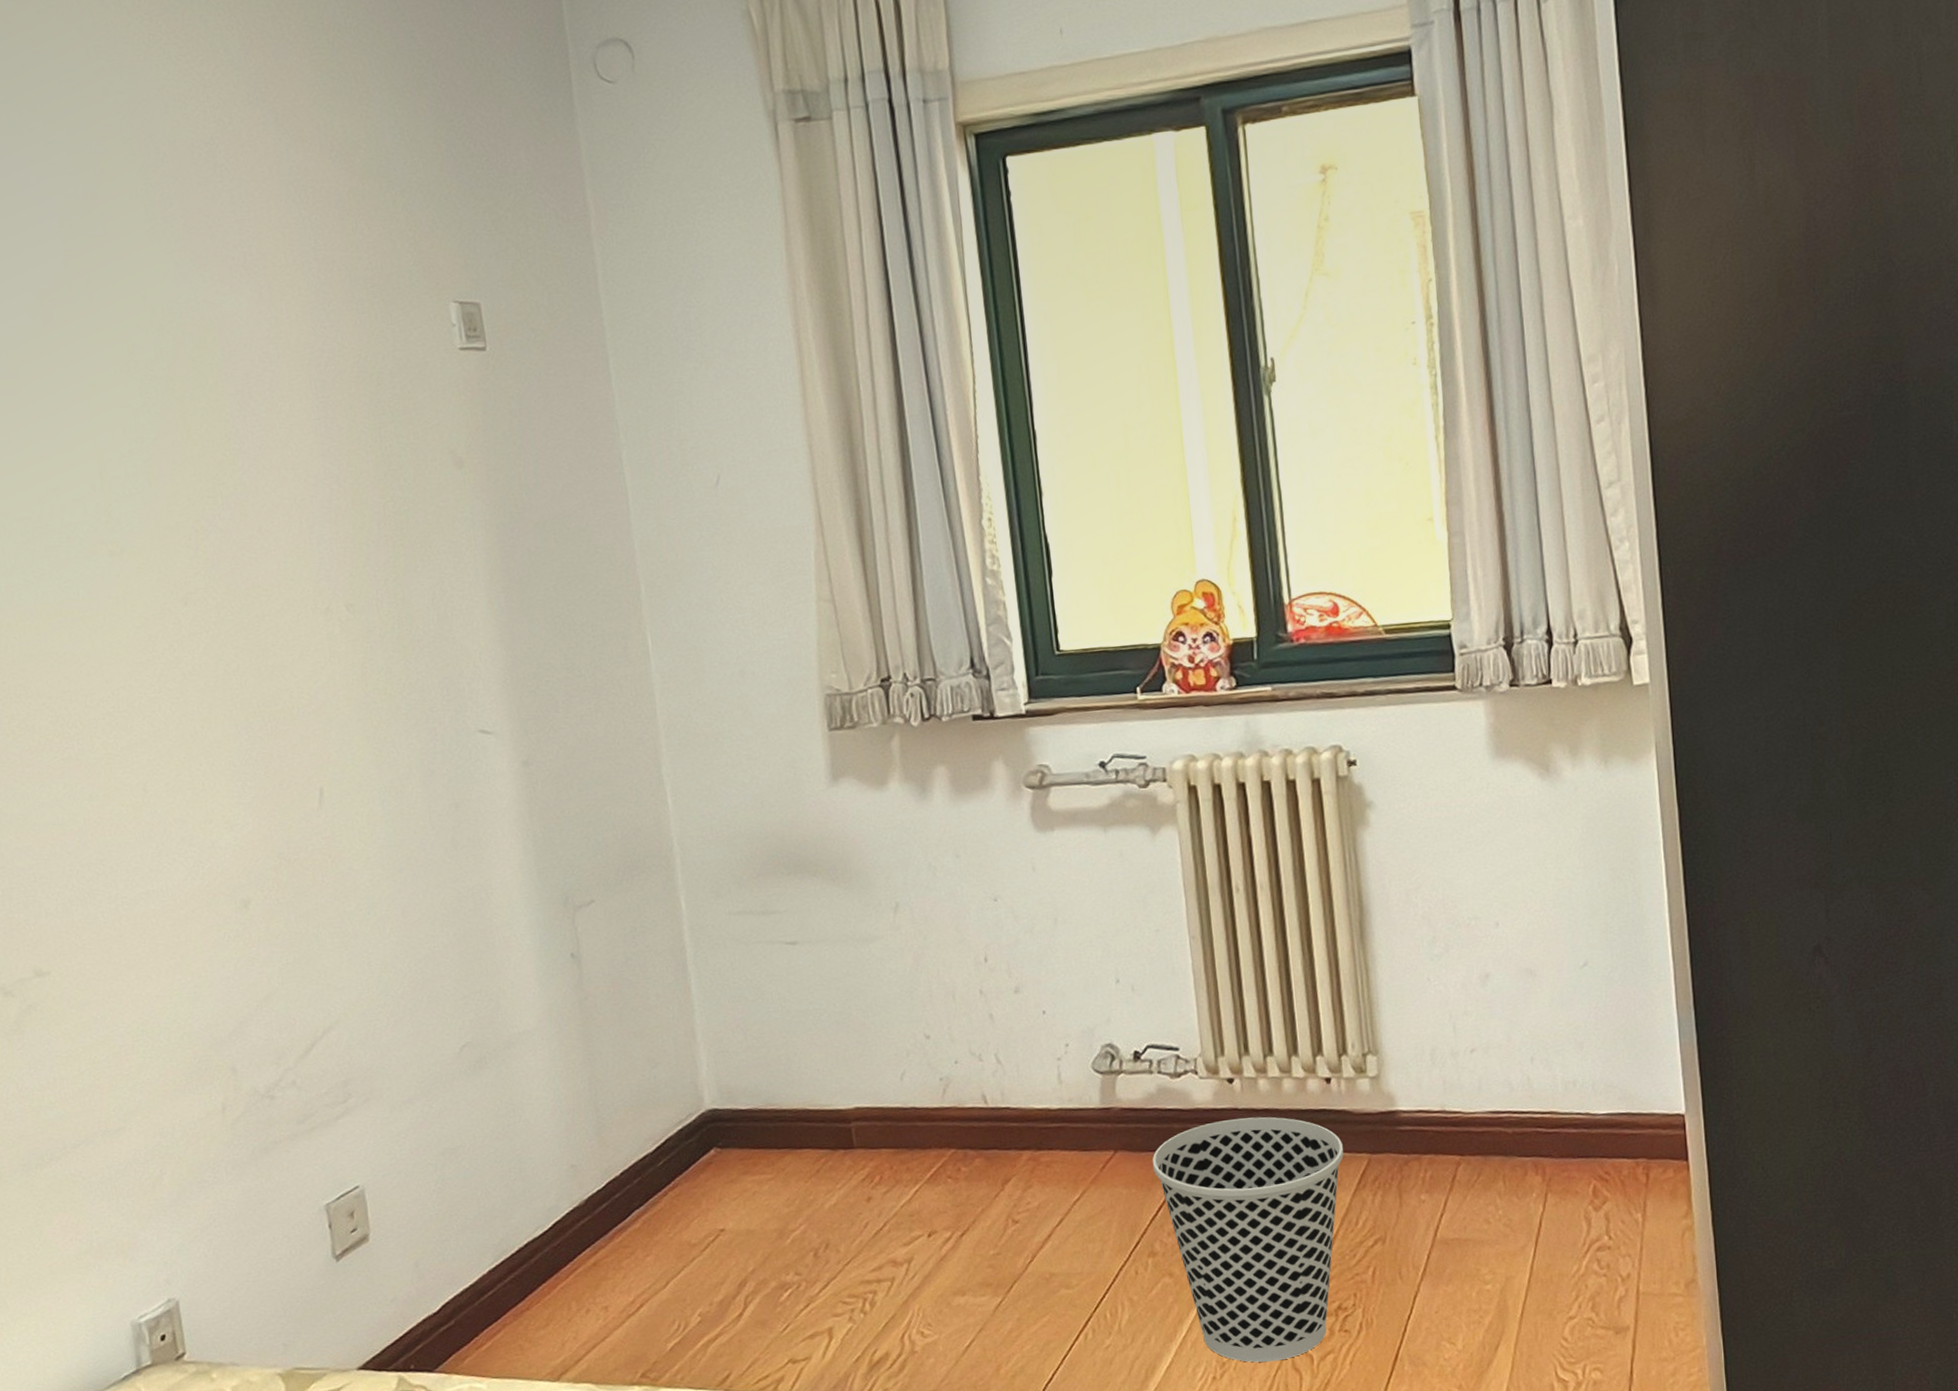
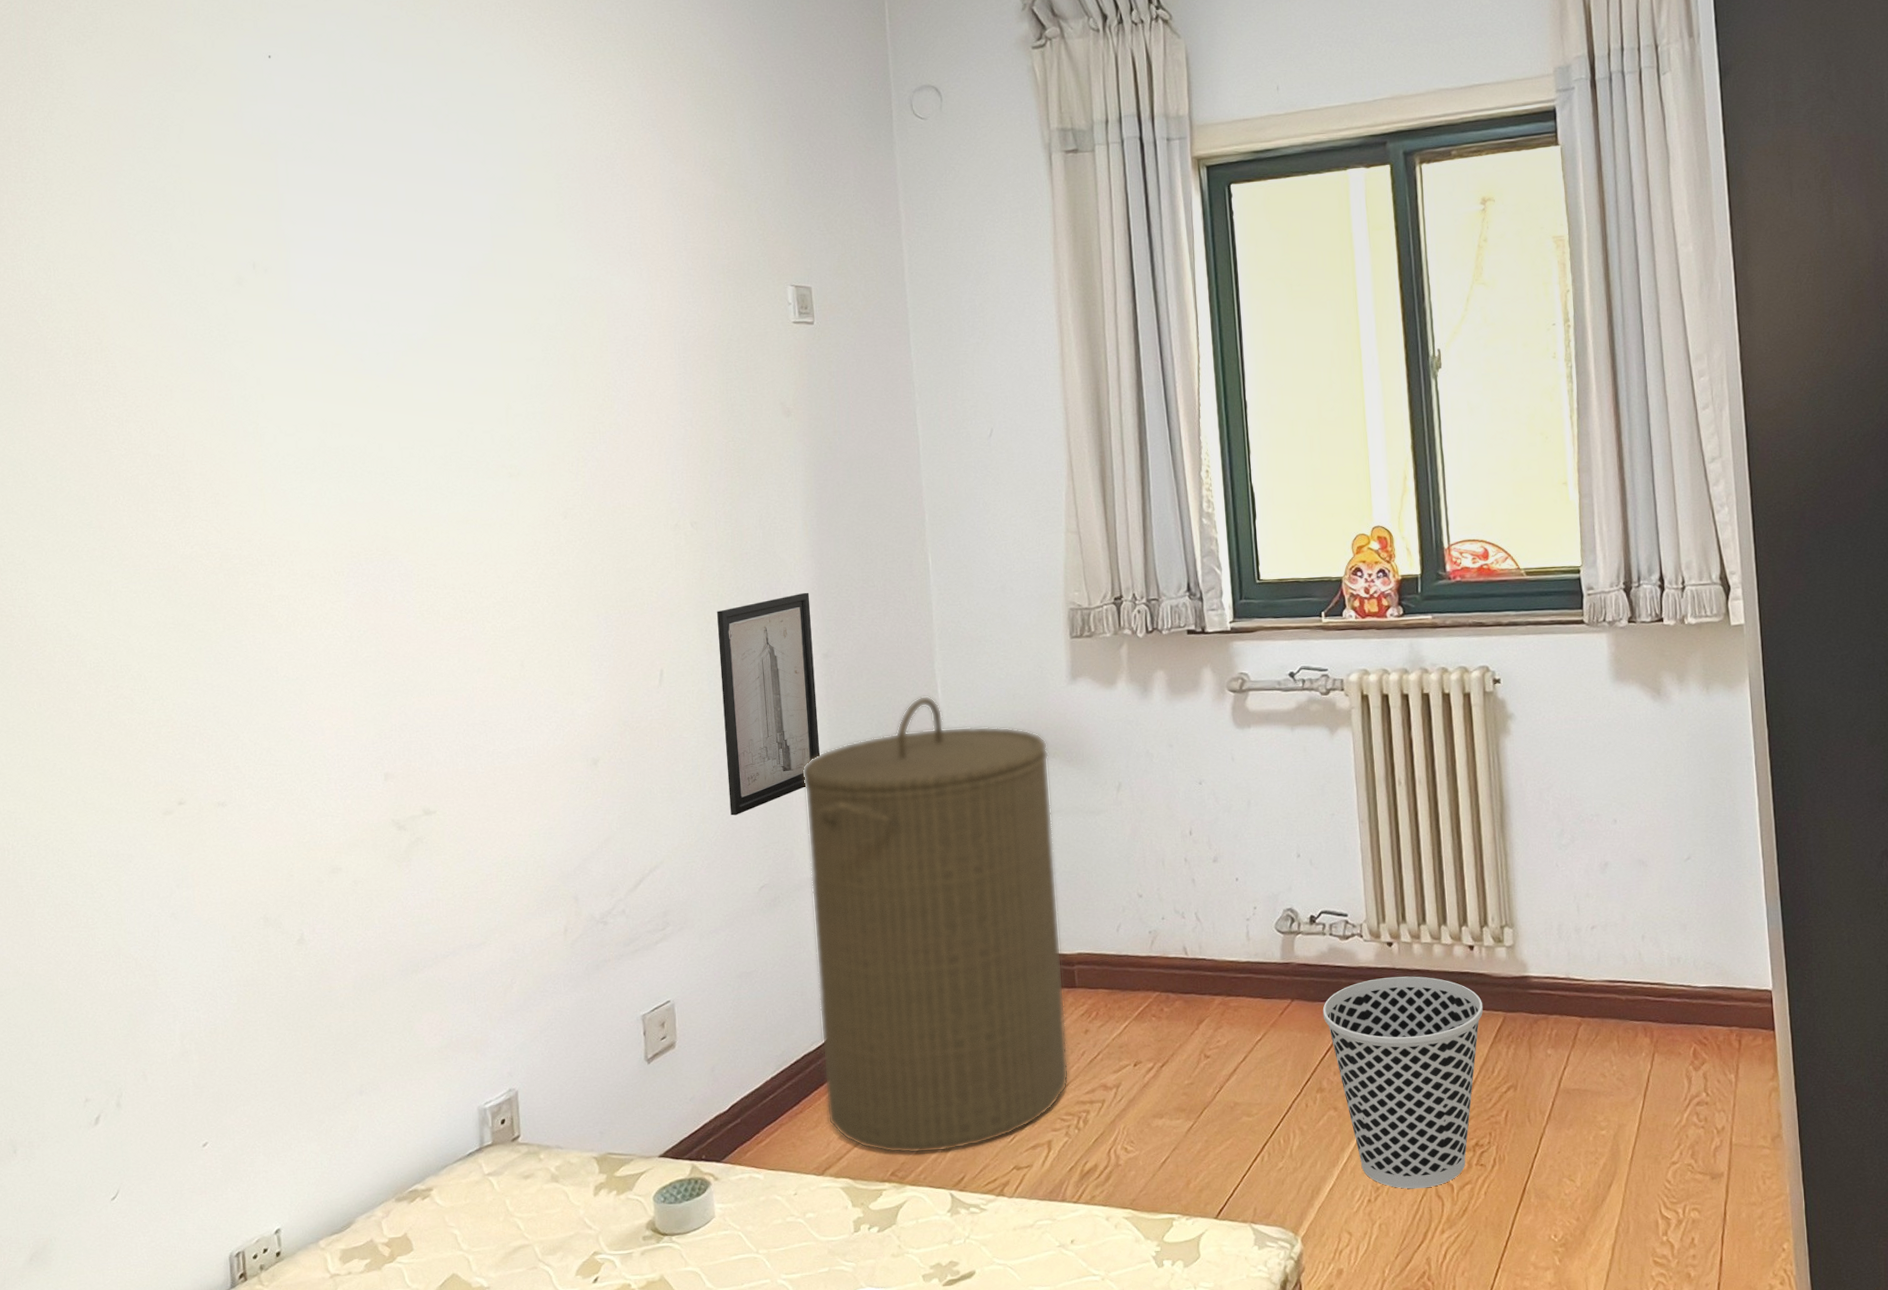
wall art: none [386,686,527,962] -> present [717,592,822,816]
laundry hamper: none [505,807,851,1352] -> present [802,695,1069,1154]

